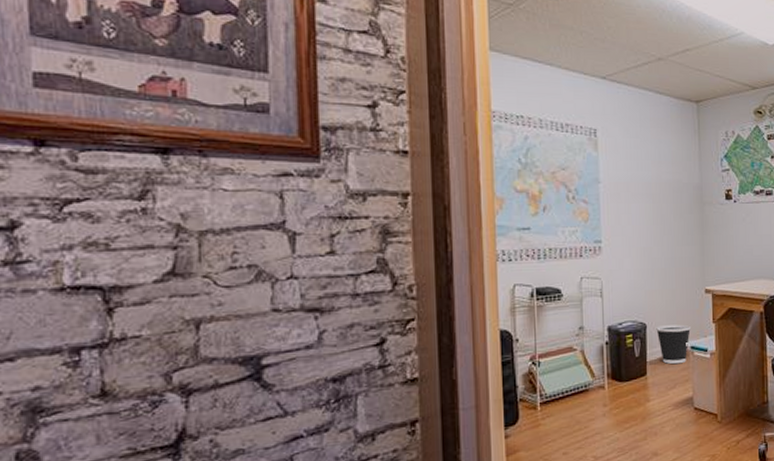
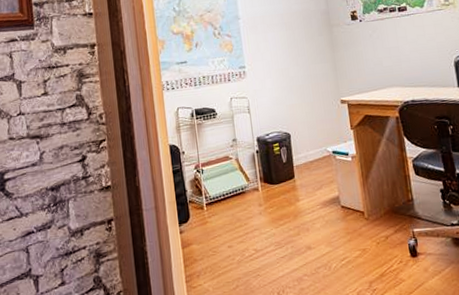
wastebasket: present [656,324,691,364] -> none [299,132,331,168]

